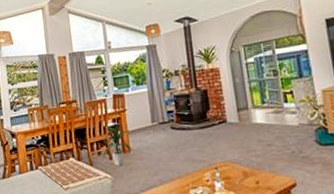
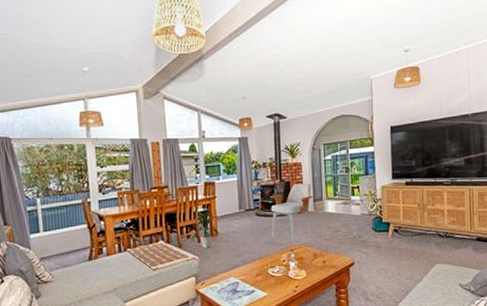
armchair: none [185,90,240,159] -> present [270,183,313,242]

